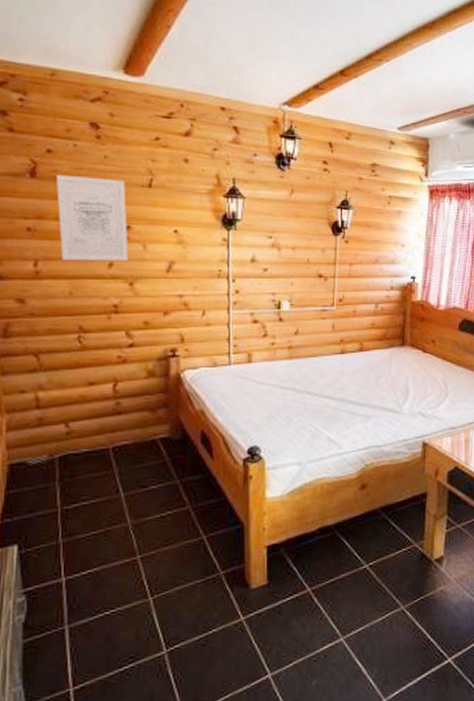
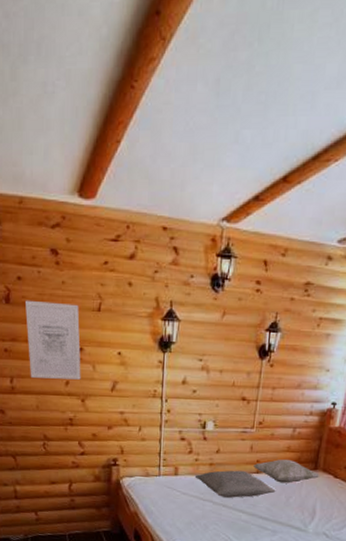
pillow: none [272,352,364,383] -> present [194,470,276,498]
decorative pillow: none [337,336,408,362] -> present [254,459,319,484]

